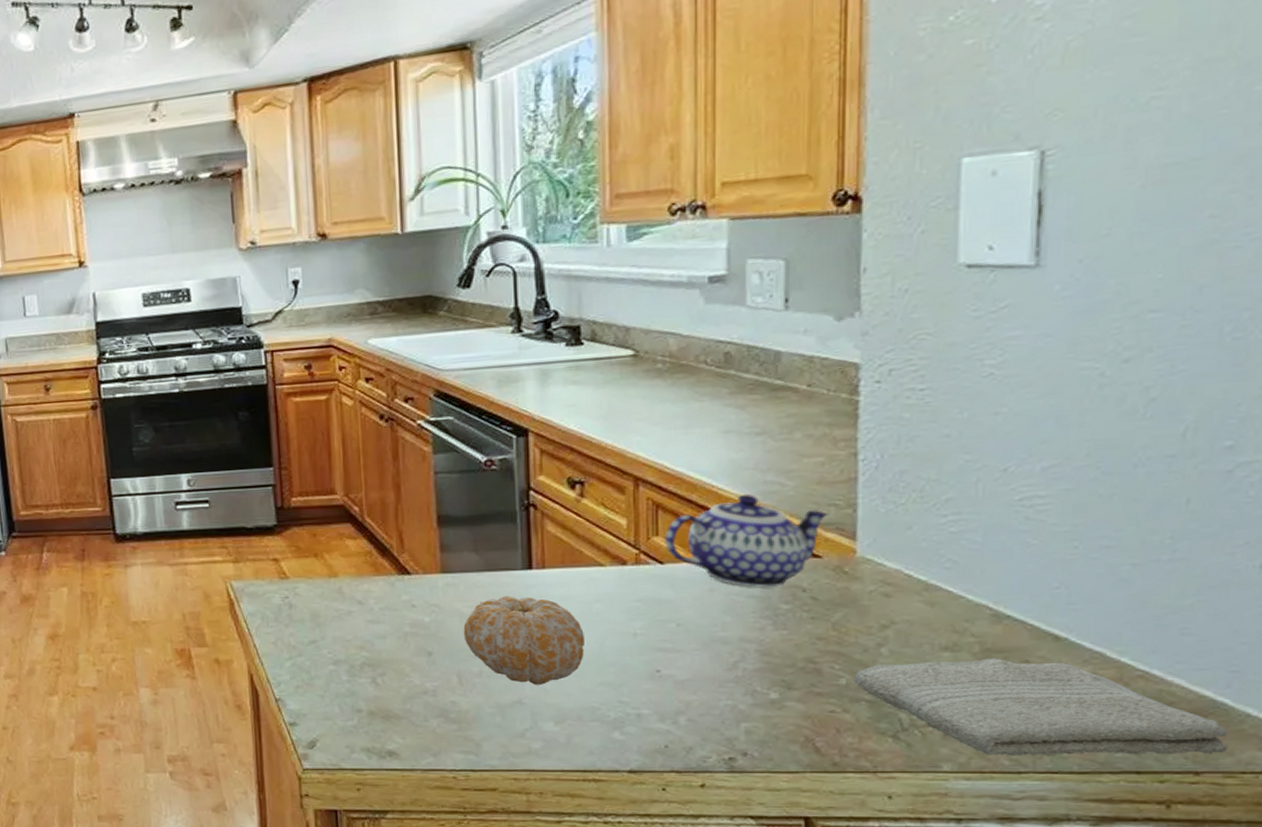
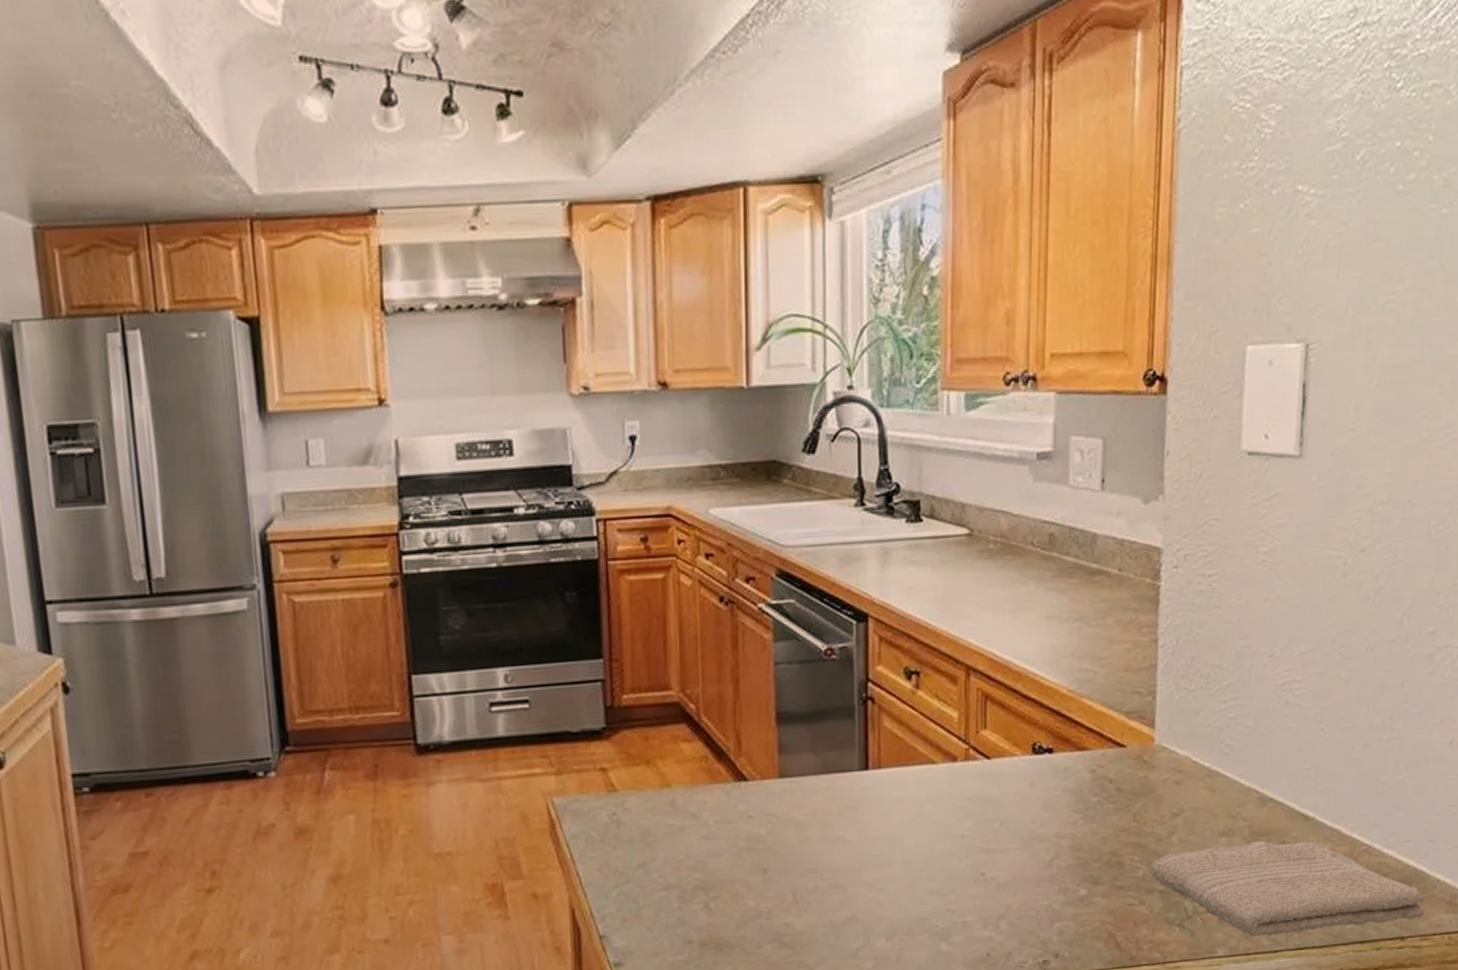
fruit: present [463,596,584,685] -> none [799,800,916,898]
teapot: present [665,495,829,588] -> none [992,683,1133,781]

